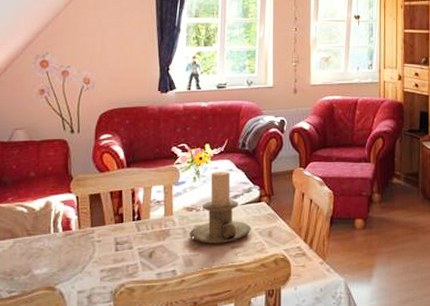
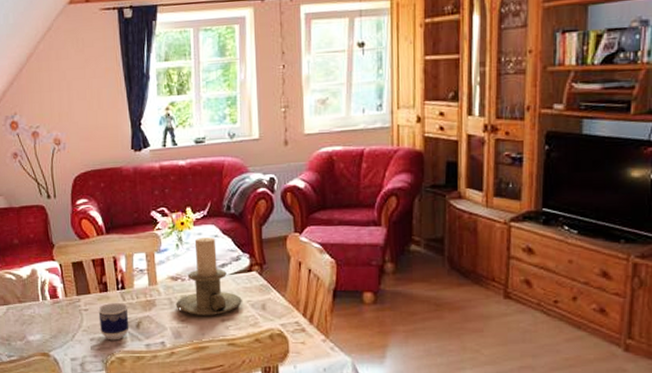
cup: none [111,232,143,271] -> present [98,302,129,341]

